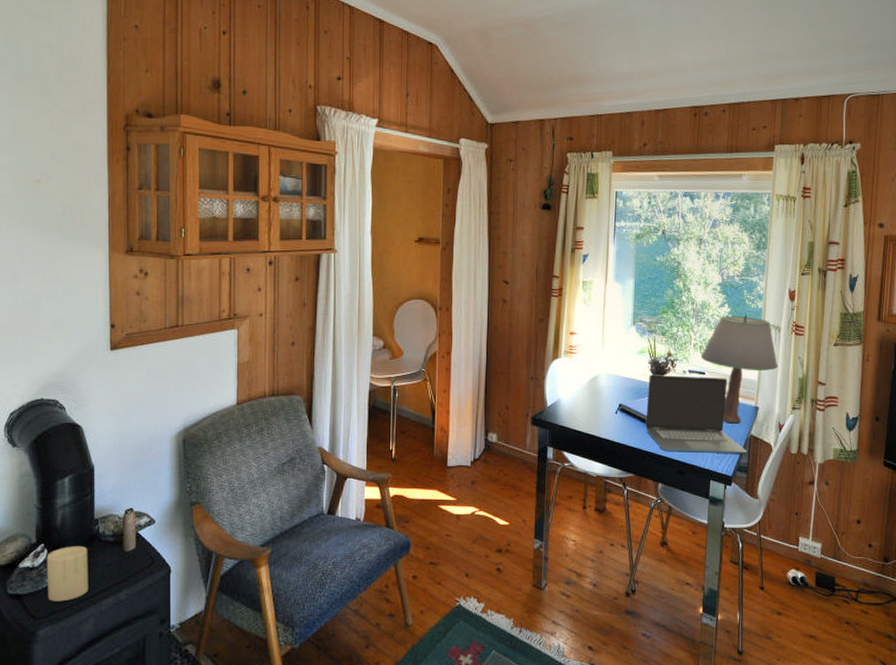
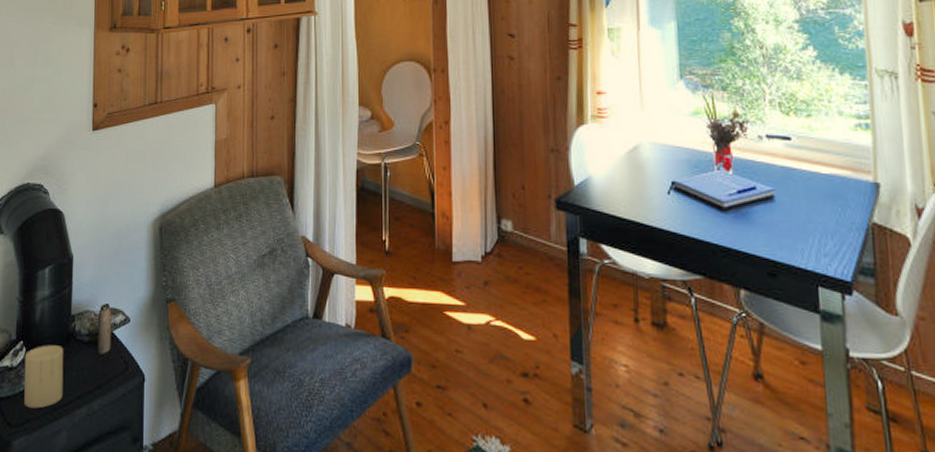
laptop: present [645,374,747,454] -> none [709,142,871,250]
table lamp: present [700,314,778,424] -> none [781,58,902,207]

